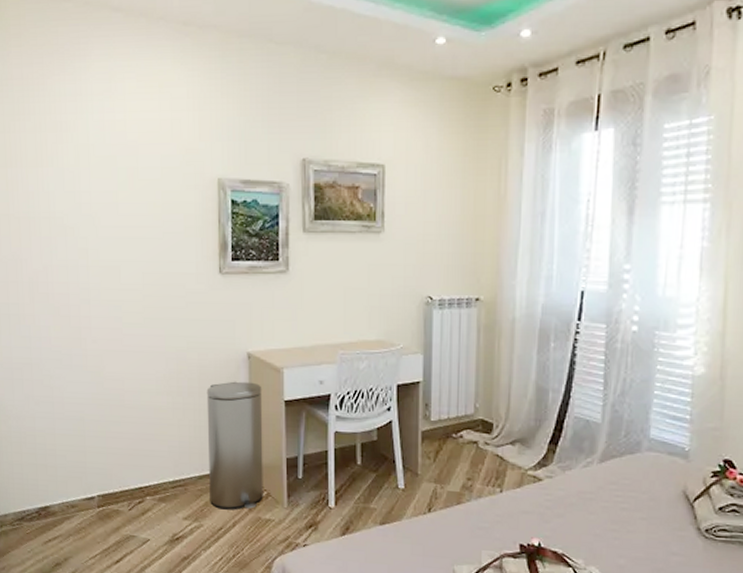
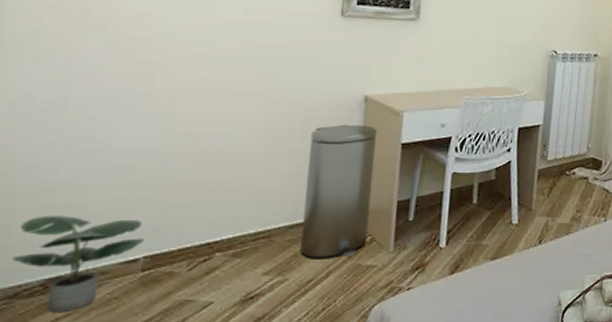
potted plant: none [17,456,96,535] -> present [12,216,144,312]

